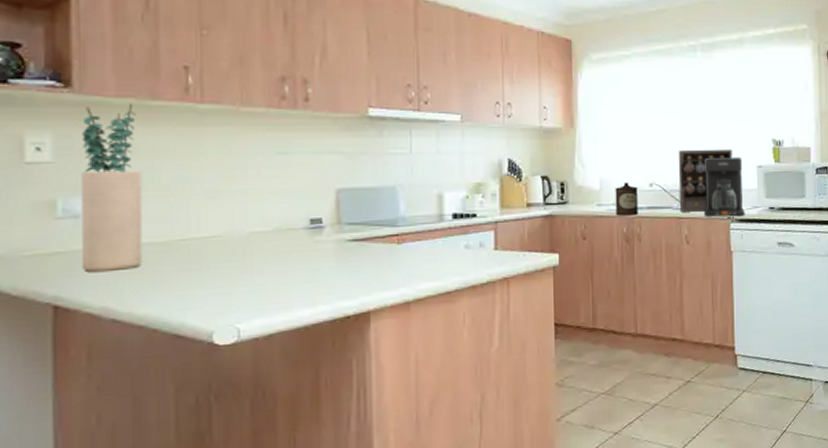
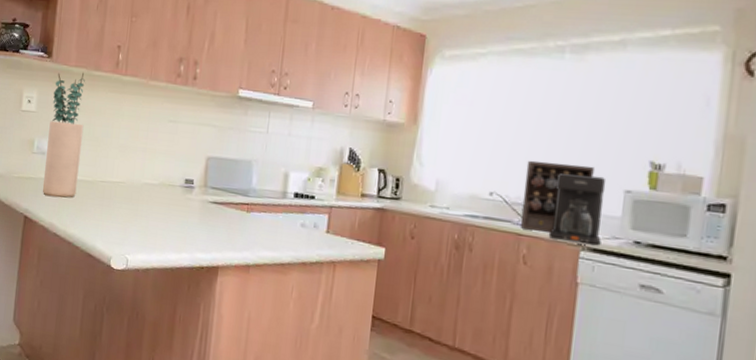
canister: present [615,182,638,216] -> none [448,187,476,224]

